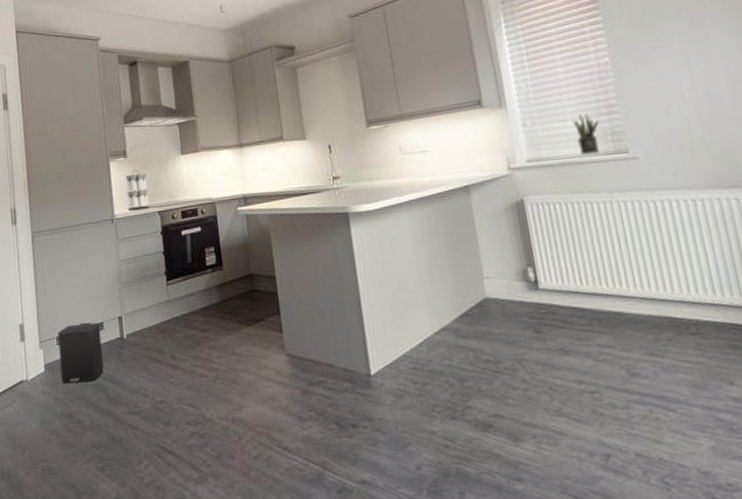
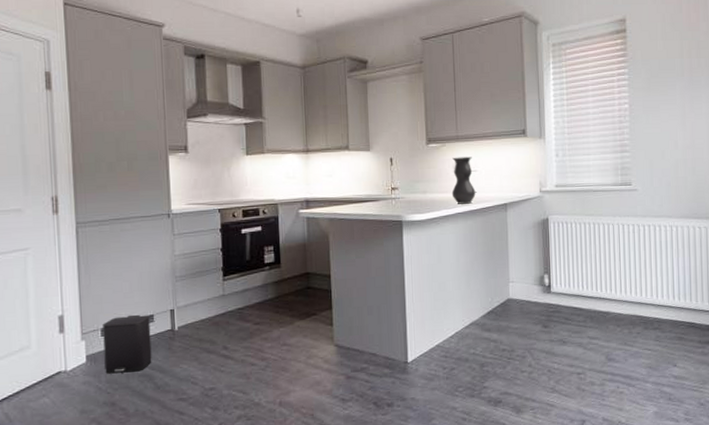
spice rack: present [125,168,149,211] -> none [185,165,209,207]
vase: none [398,136,430,190] -> present [451,156,476,204]
potted plant: present [572,112,600,156] -> none [594,149,614,185]

